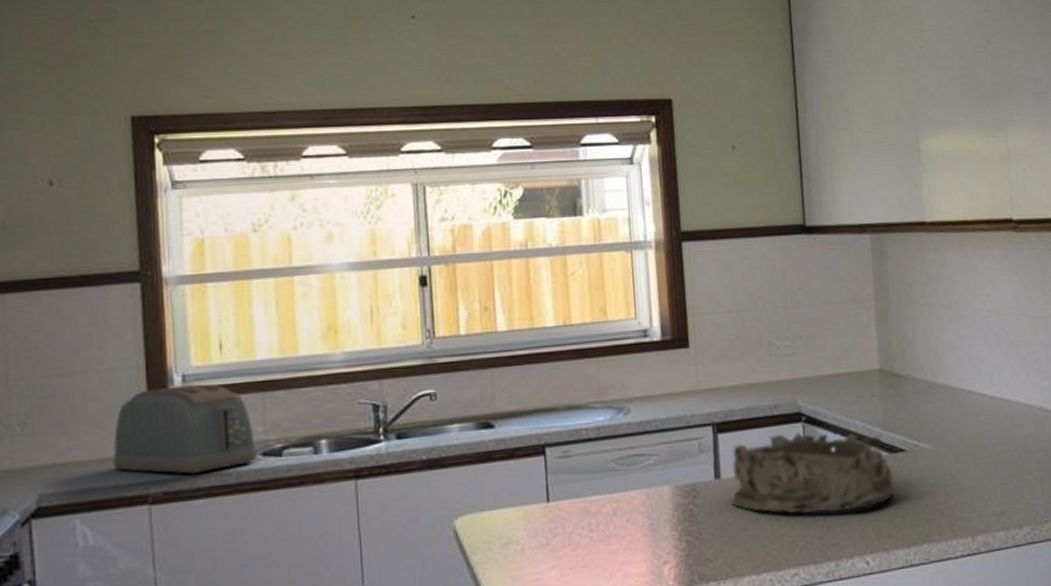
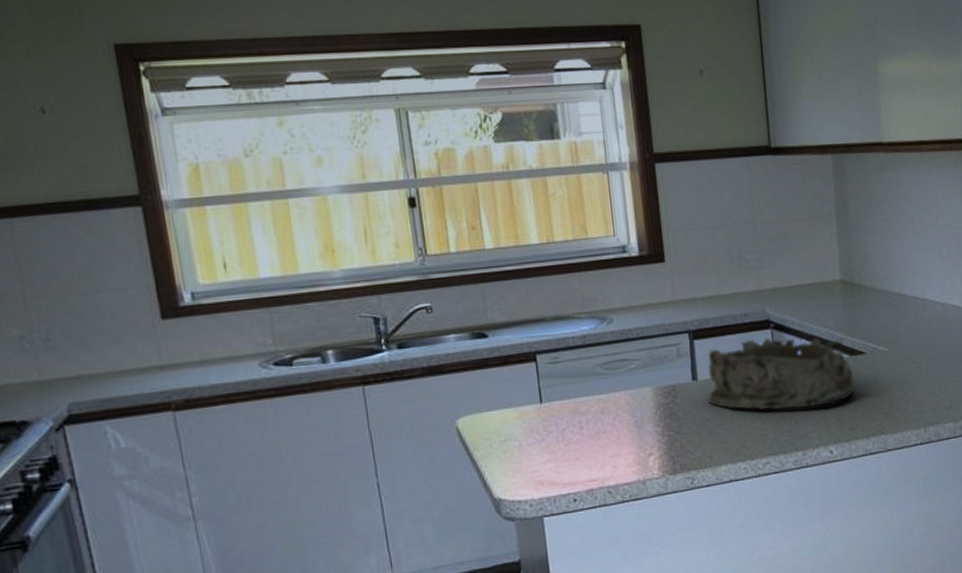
toaster: present [112,384,256,474] -> none [133,300,269,383]

